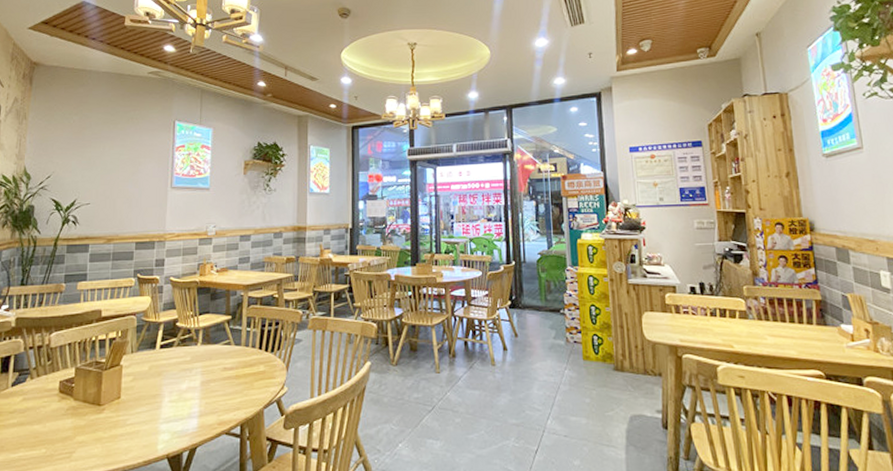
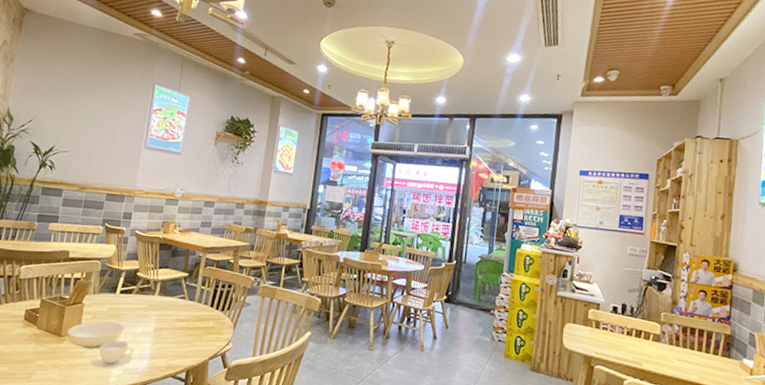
bowl: none [107,381,168,416] -> present [67,321,124,349]
teacup: none [135,401,182,435] -> present [90,340,134,368]

